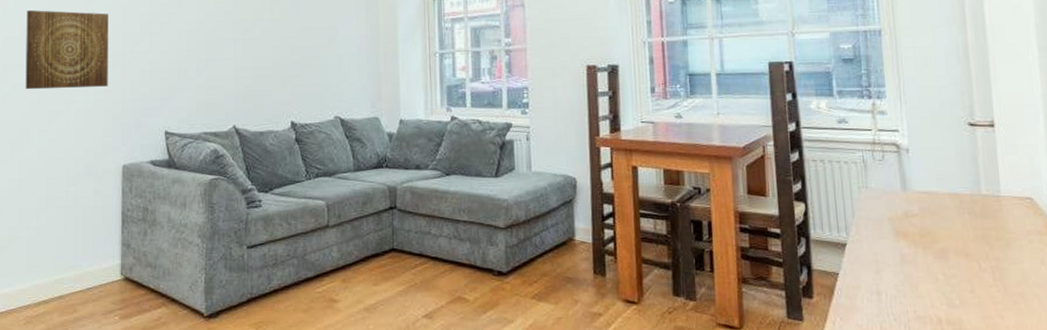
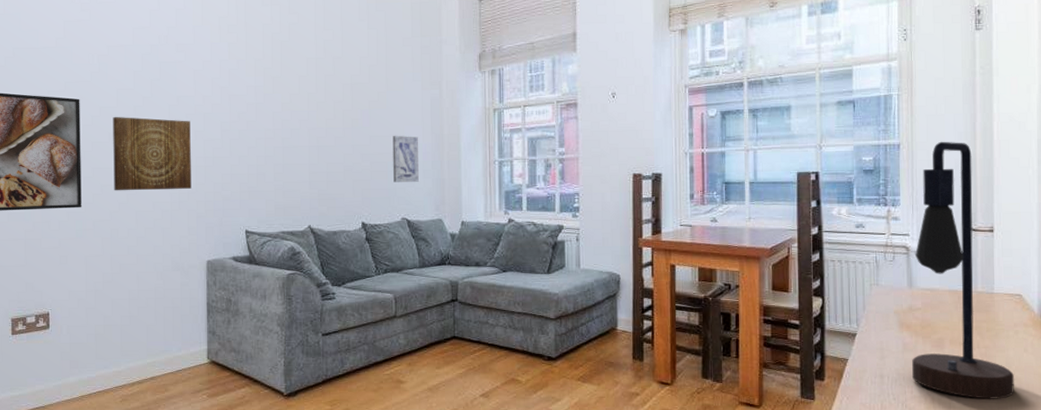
wall art: none [324,26,353,78] -> present [392,135,419,182]
table lamp: none [907,26,1034,320] -> present [912,141,1014,399]

